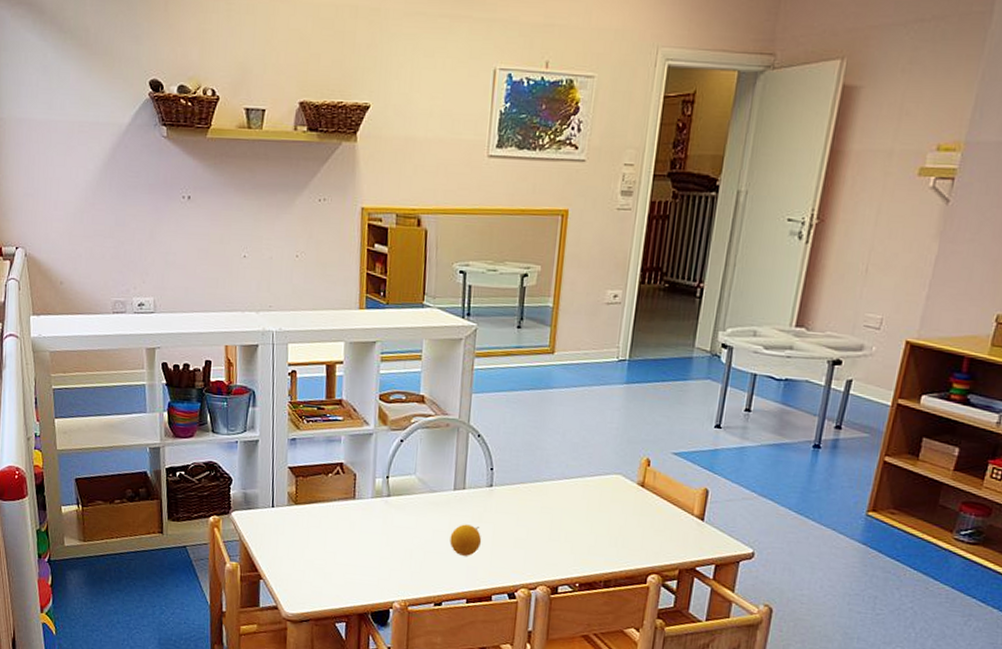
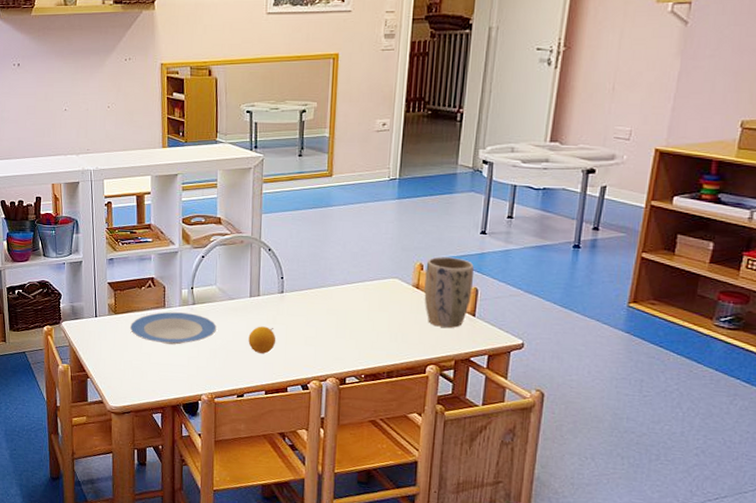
plate: none [312,504,414,543] -> present [129,312,217,345]
plant pot: none [649,451,706,533] -> present [424,257,474,328]

